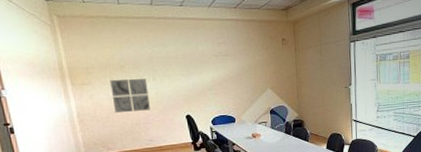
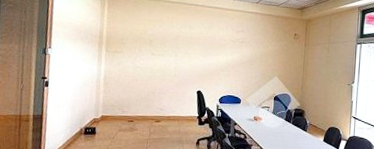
wall art: present [110,79,150,113] -> none [136,51,170,82]

